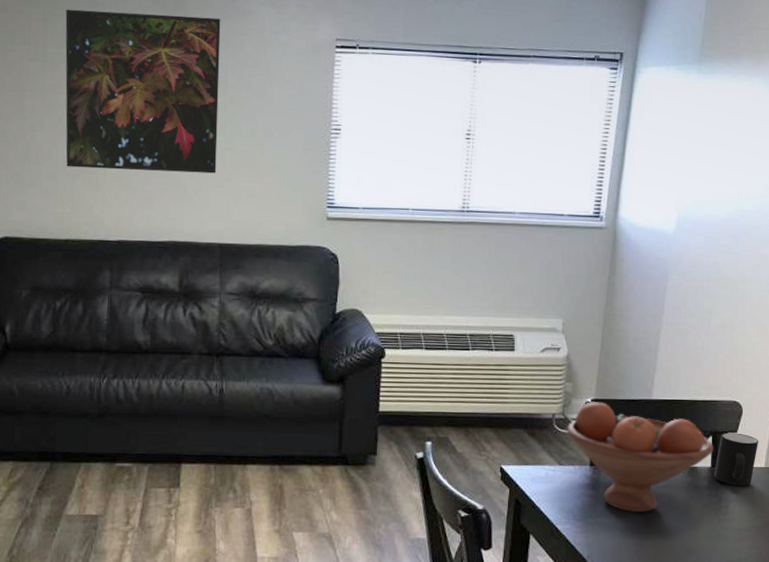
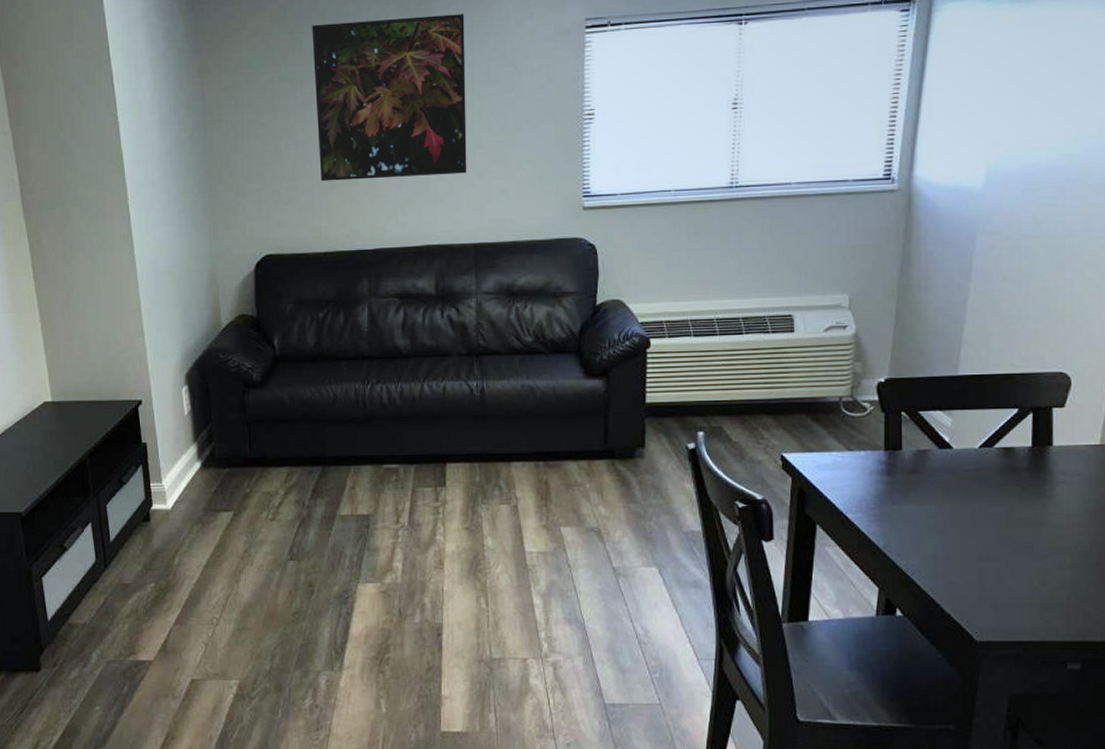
fruit bowl: present [566,402,713,512] -> none [856,381,1034,498]
mug: present [714,432,759,485] -> none [1036,407,1093,466]

